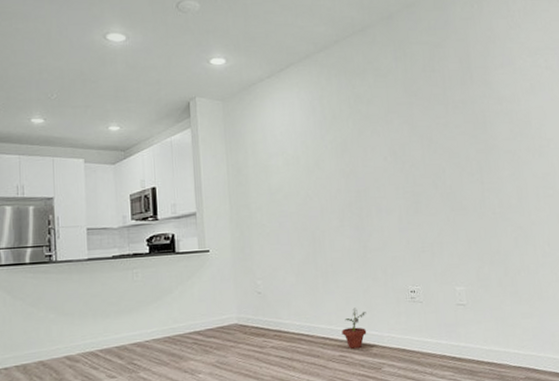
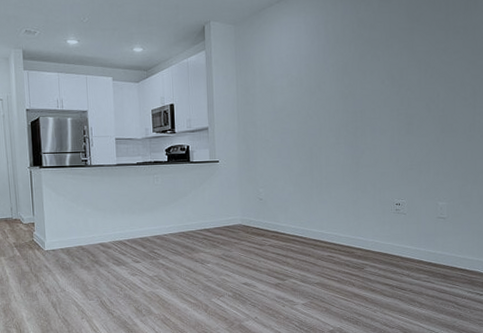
potted plant: present [342,307,367,349] -> none [331,216,354,250]

